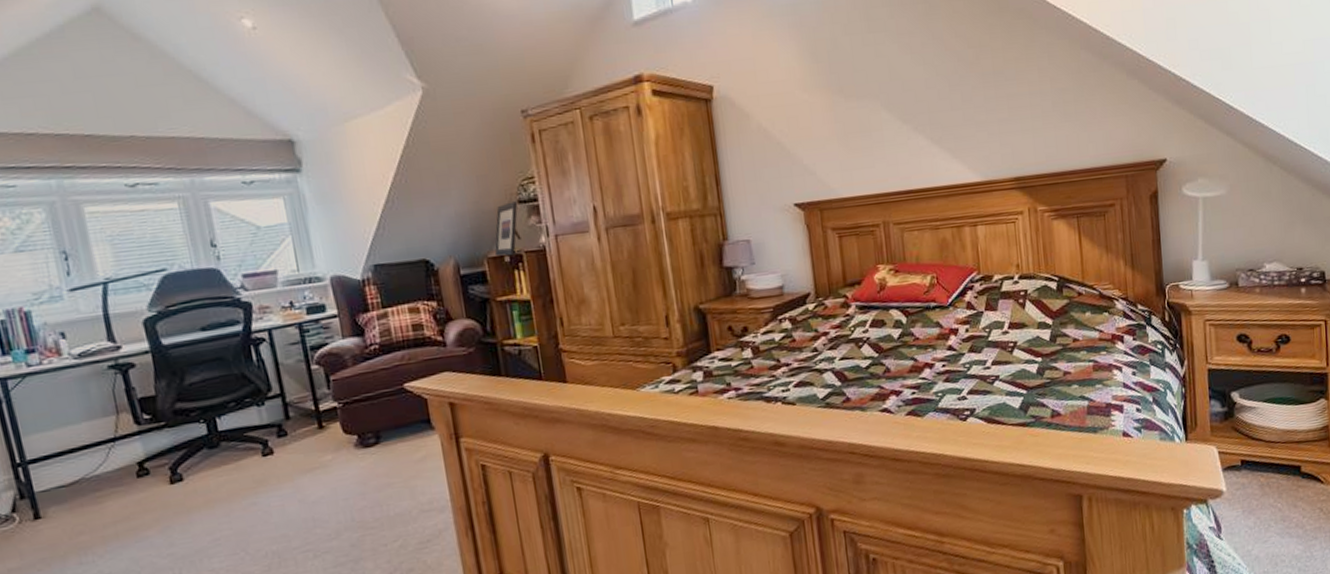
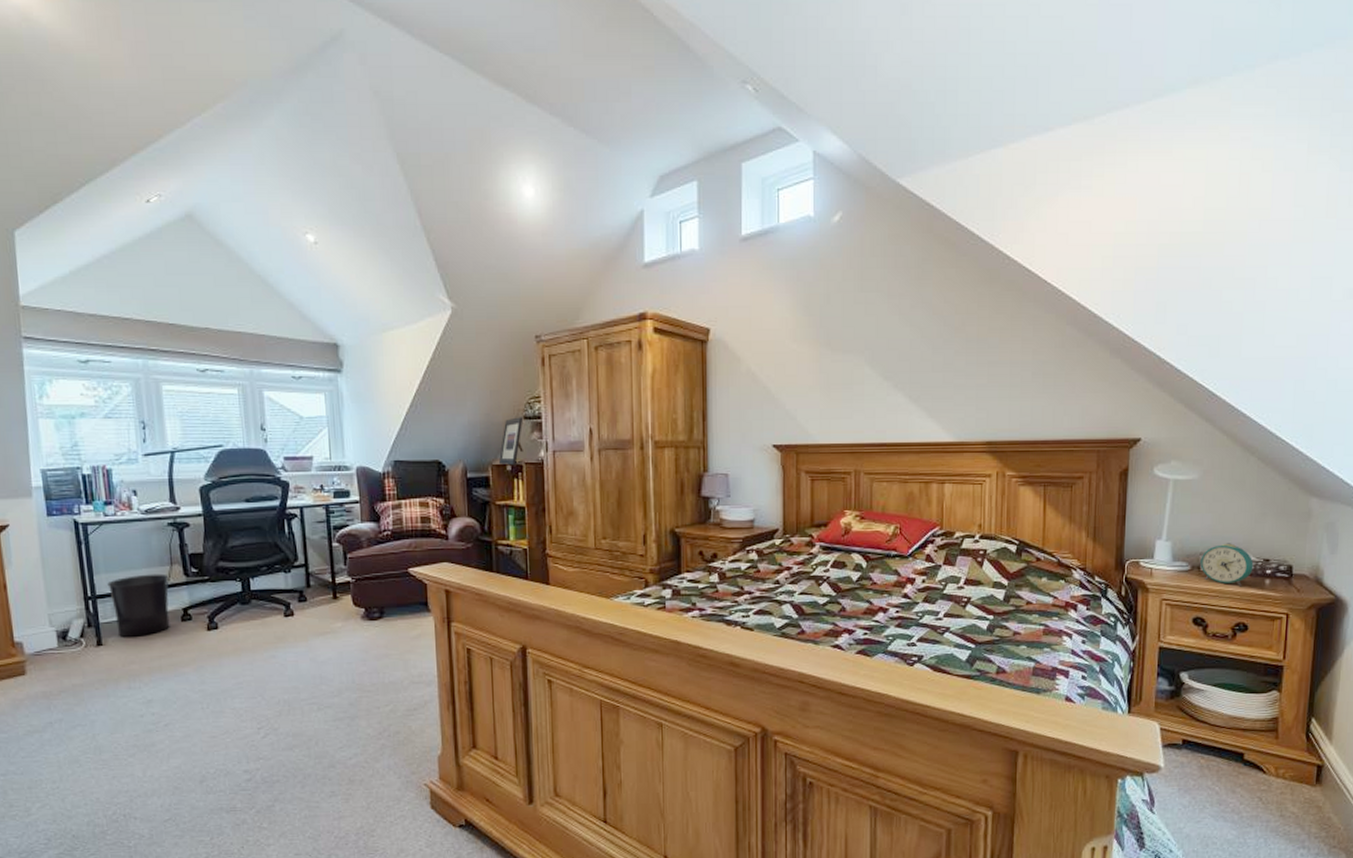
waste bin: none [39,425,124,506] -> present [107,573,170,637]
alarm clock: none [1237,255,1289,299] -> present [1200,543,1254,587]

